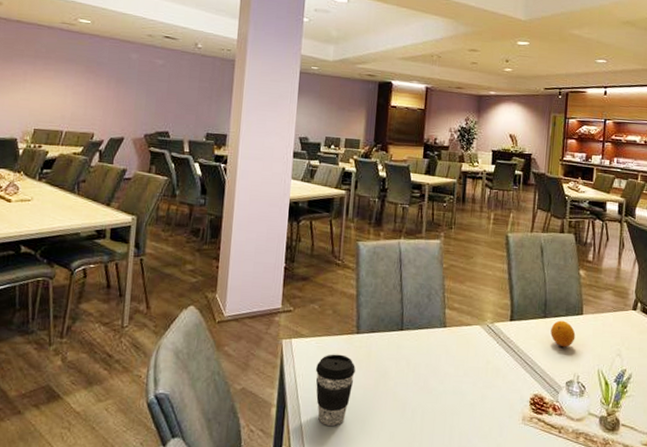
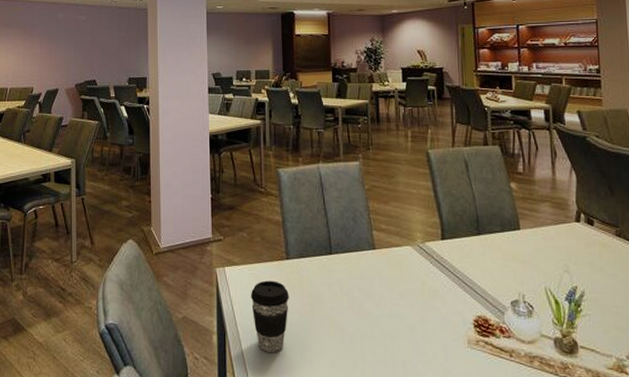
fruit: present [550,320,576,348] -> none [487,237,515,265]

